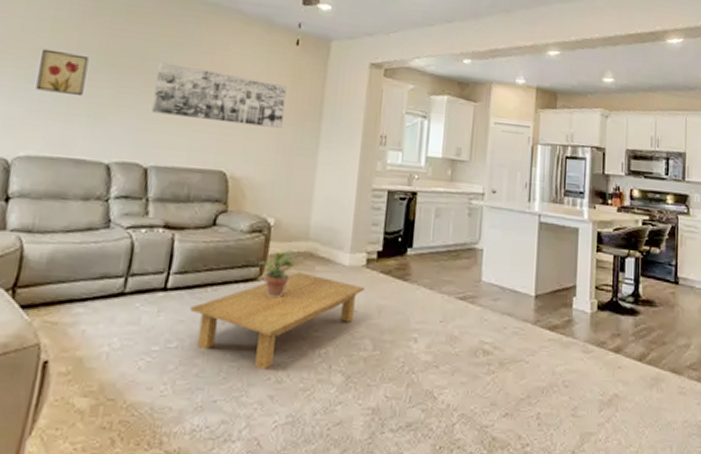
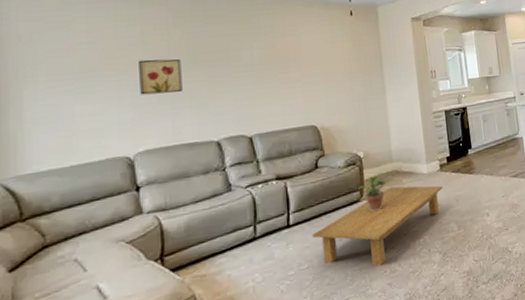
wall art: present [151,62,287,128] -> none [242,48,353,93]

